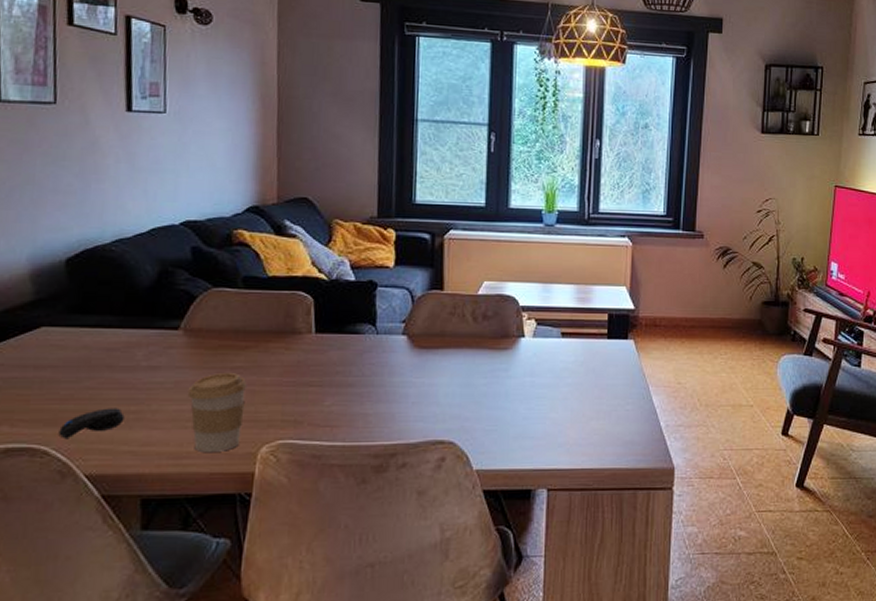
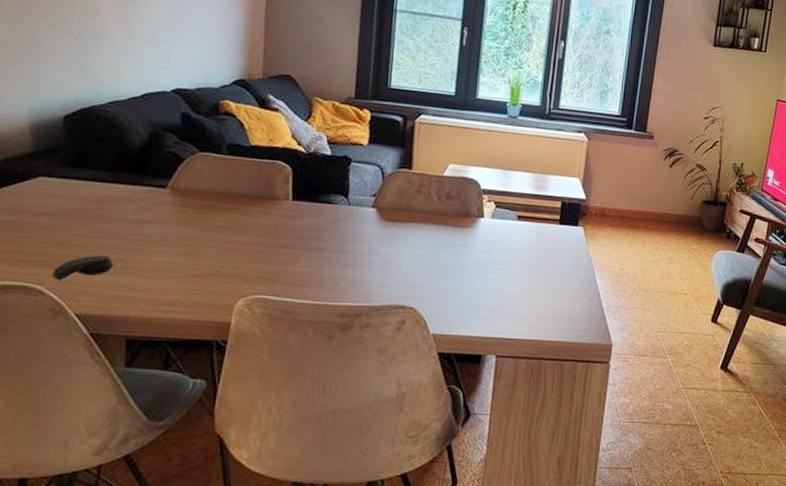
coffee cup: present [187,372,248,452] -> none [172,230,228,302]

